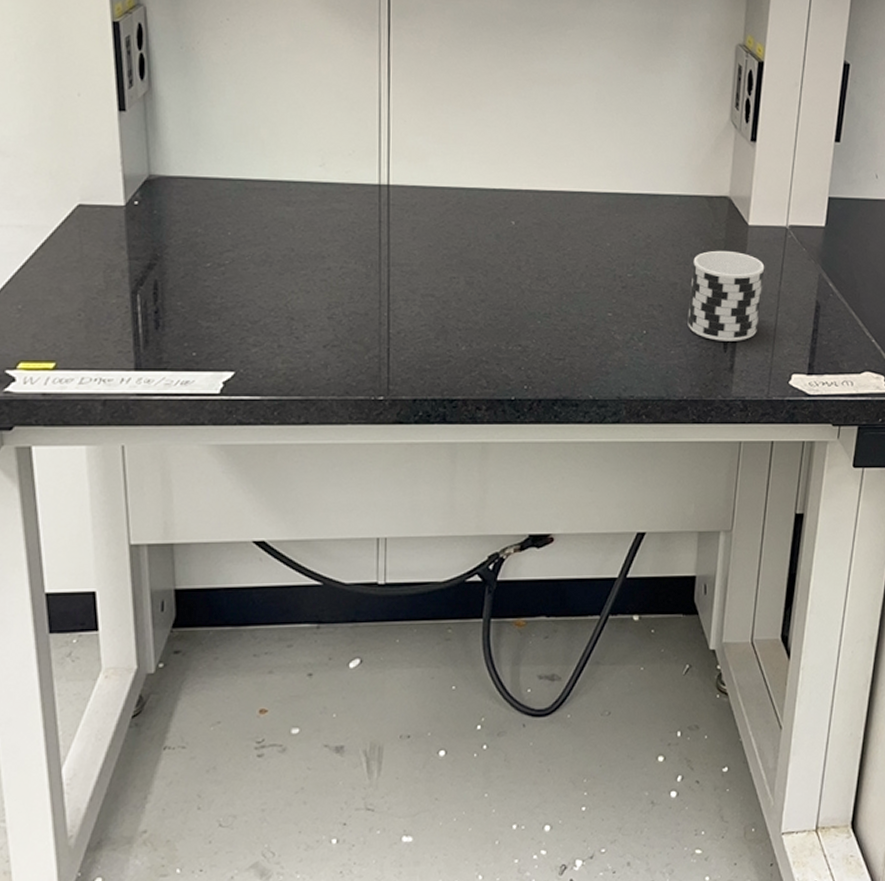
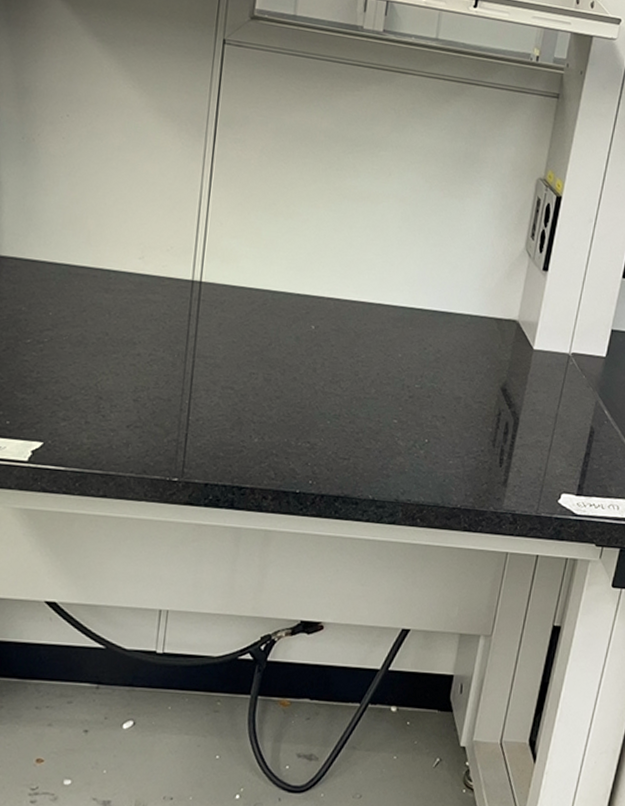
cup: present [688,250,765,341] -> none [467,370,545,458]

